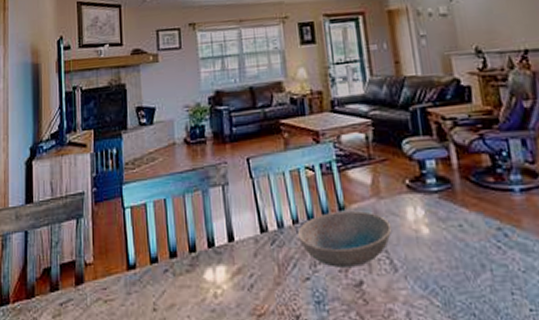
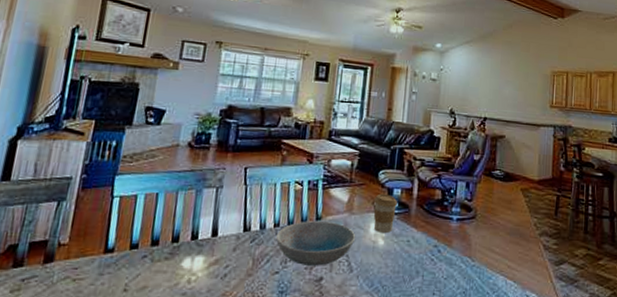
coffee cup: none [403,168,437,218] -> present [373,193,397,233]

